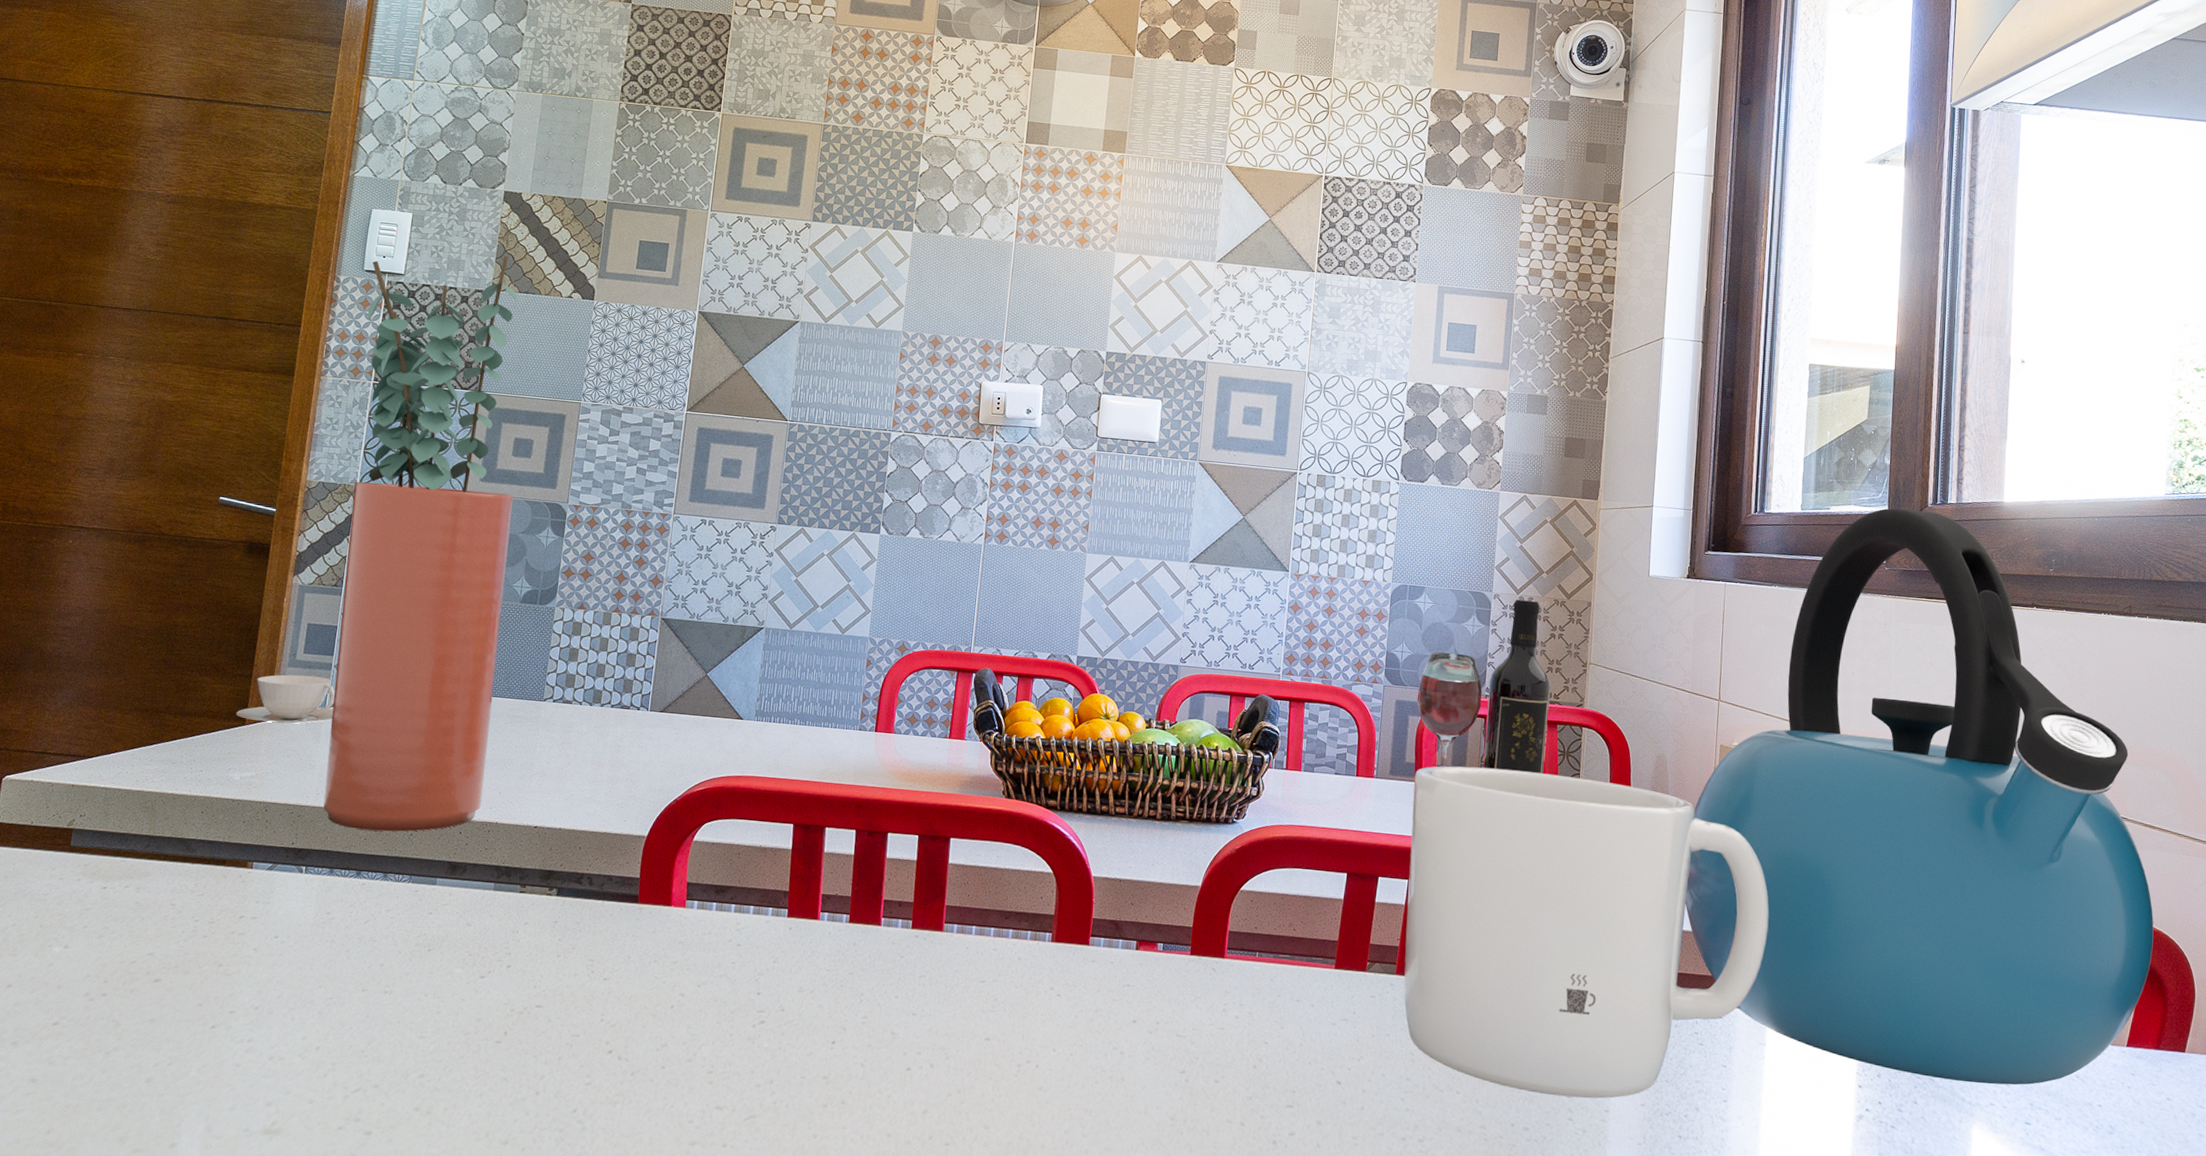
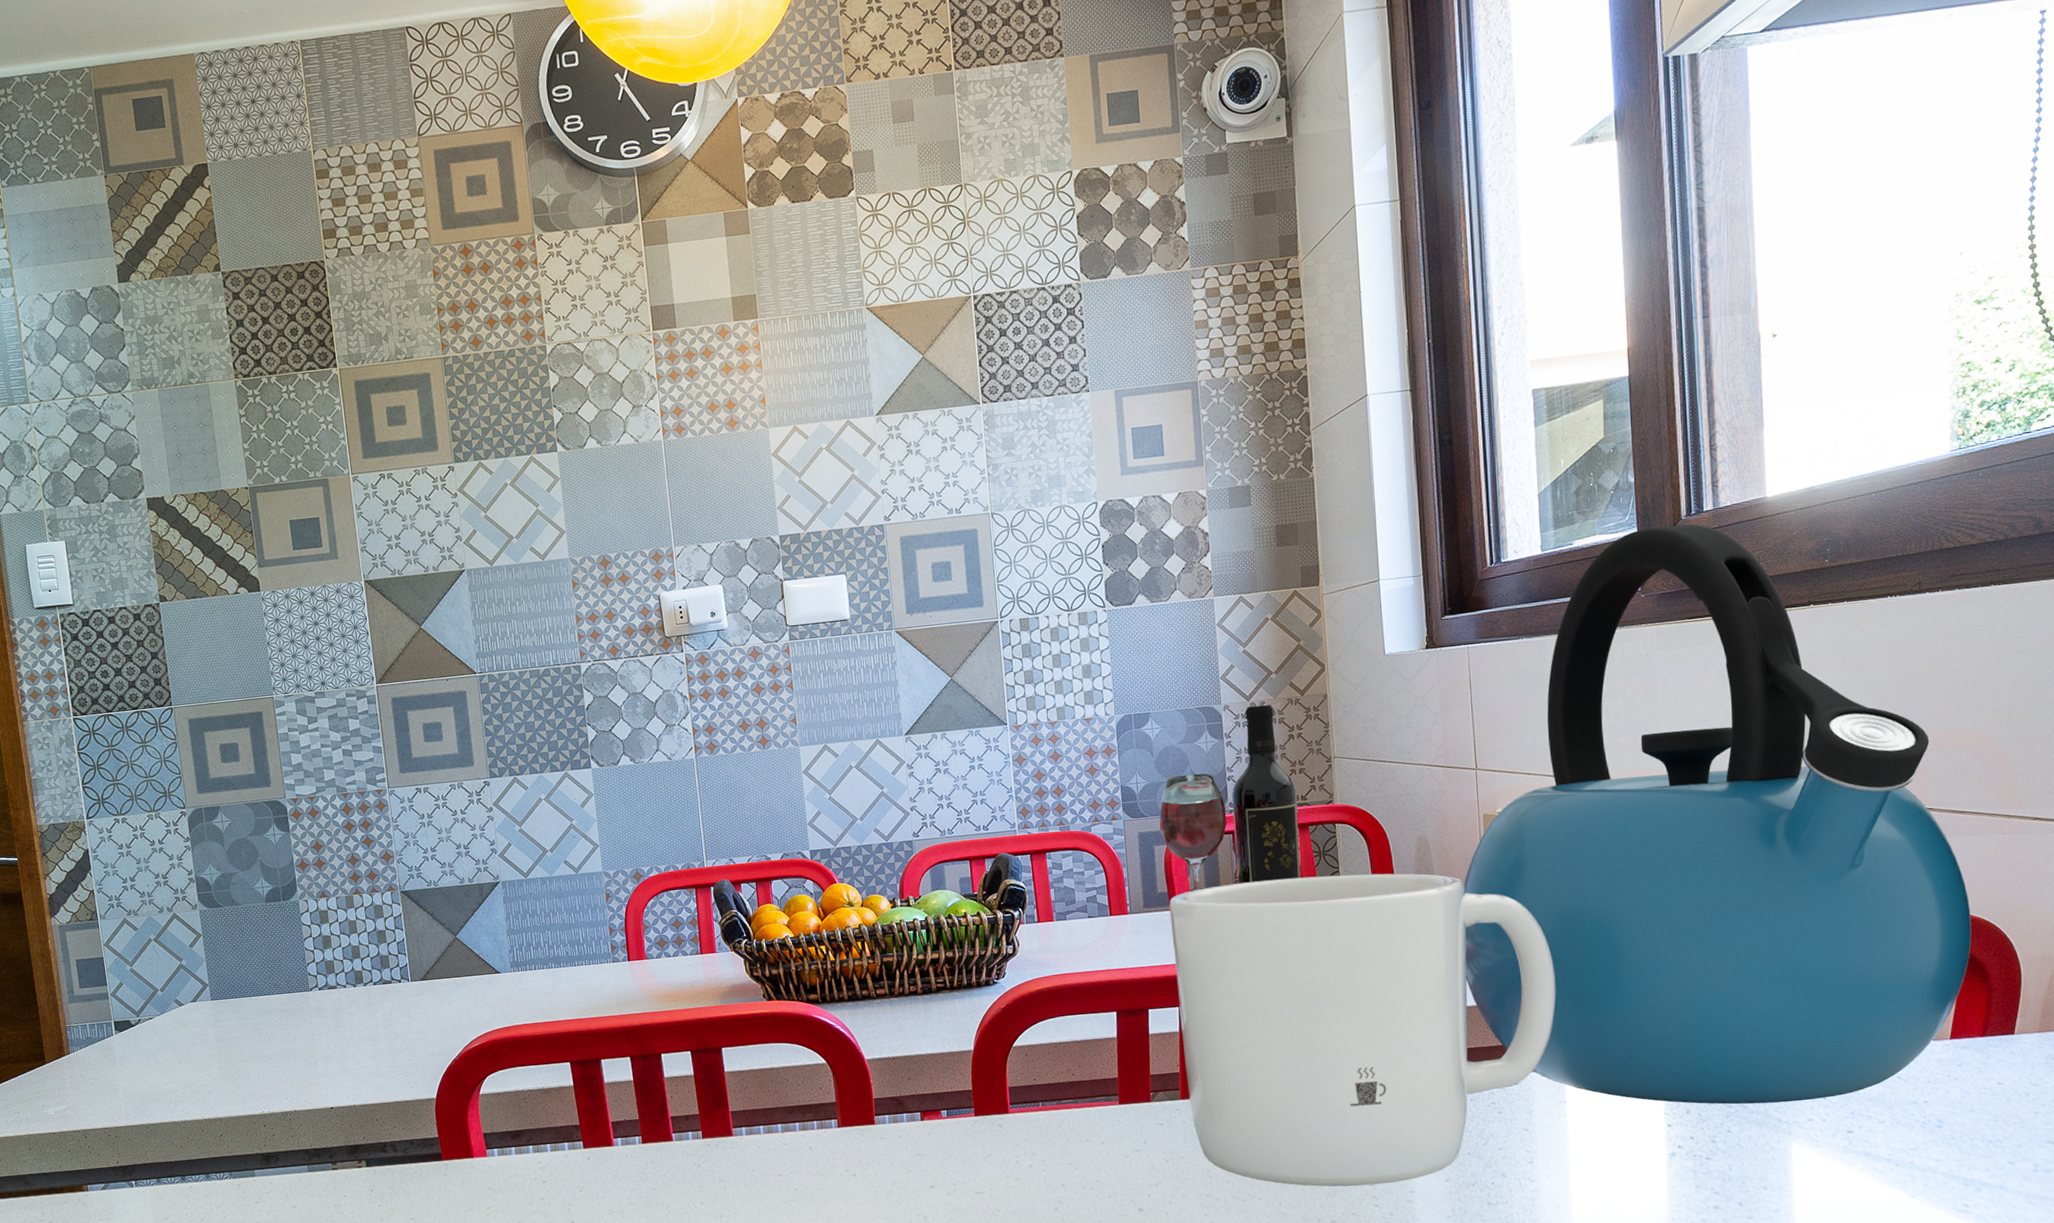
teacup: present [236,674,335,724] -> none [34,1006,122,1059]
vase: present [323,255,518,832] -> none [40,564,278,1140]

